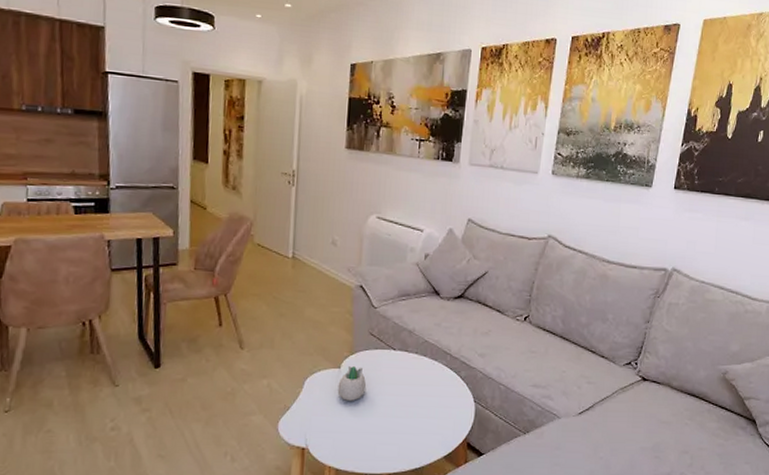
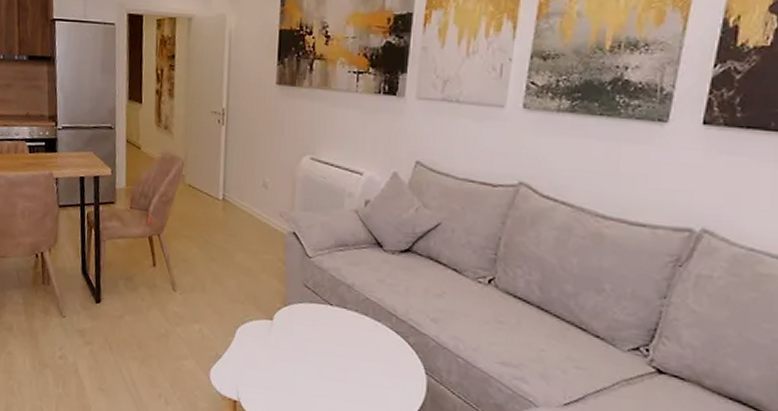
succulent planter: present [337,366,366,401] -> none [270,319,300,357]

